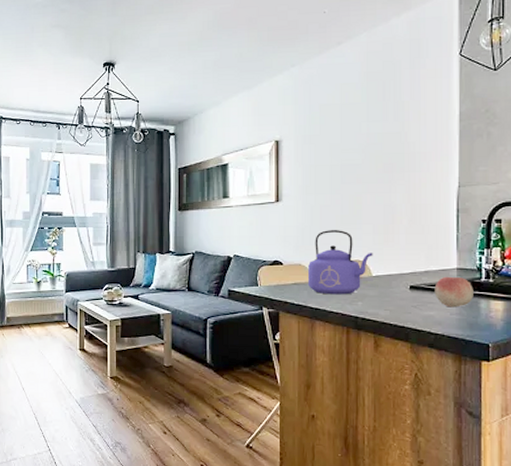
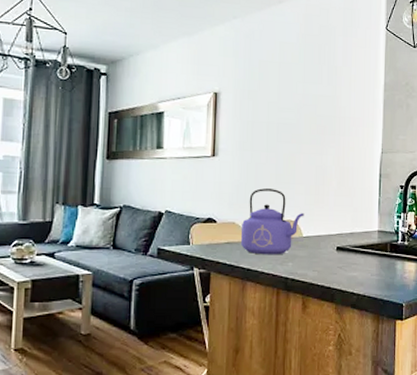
fruit: present [434,276,474,308] -> none [358,238,391,269]

